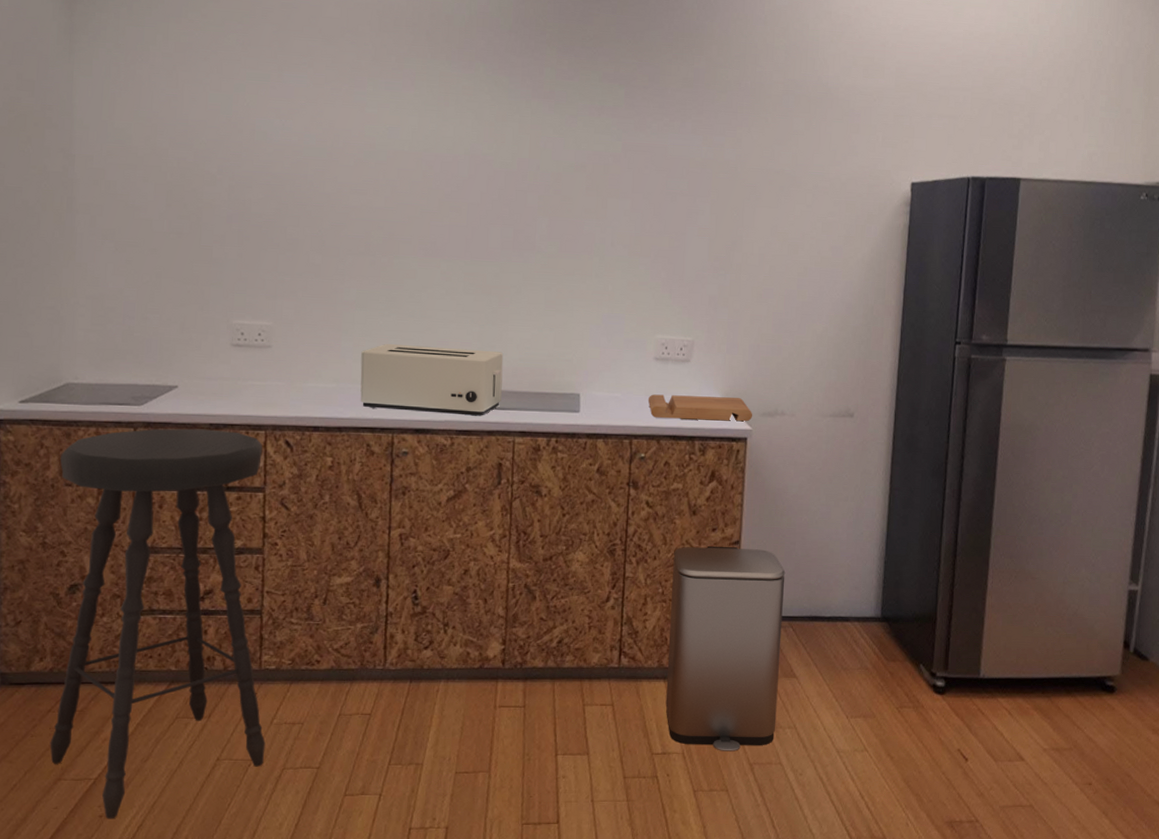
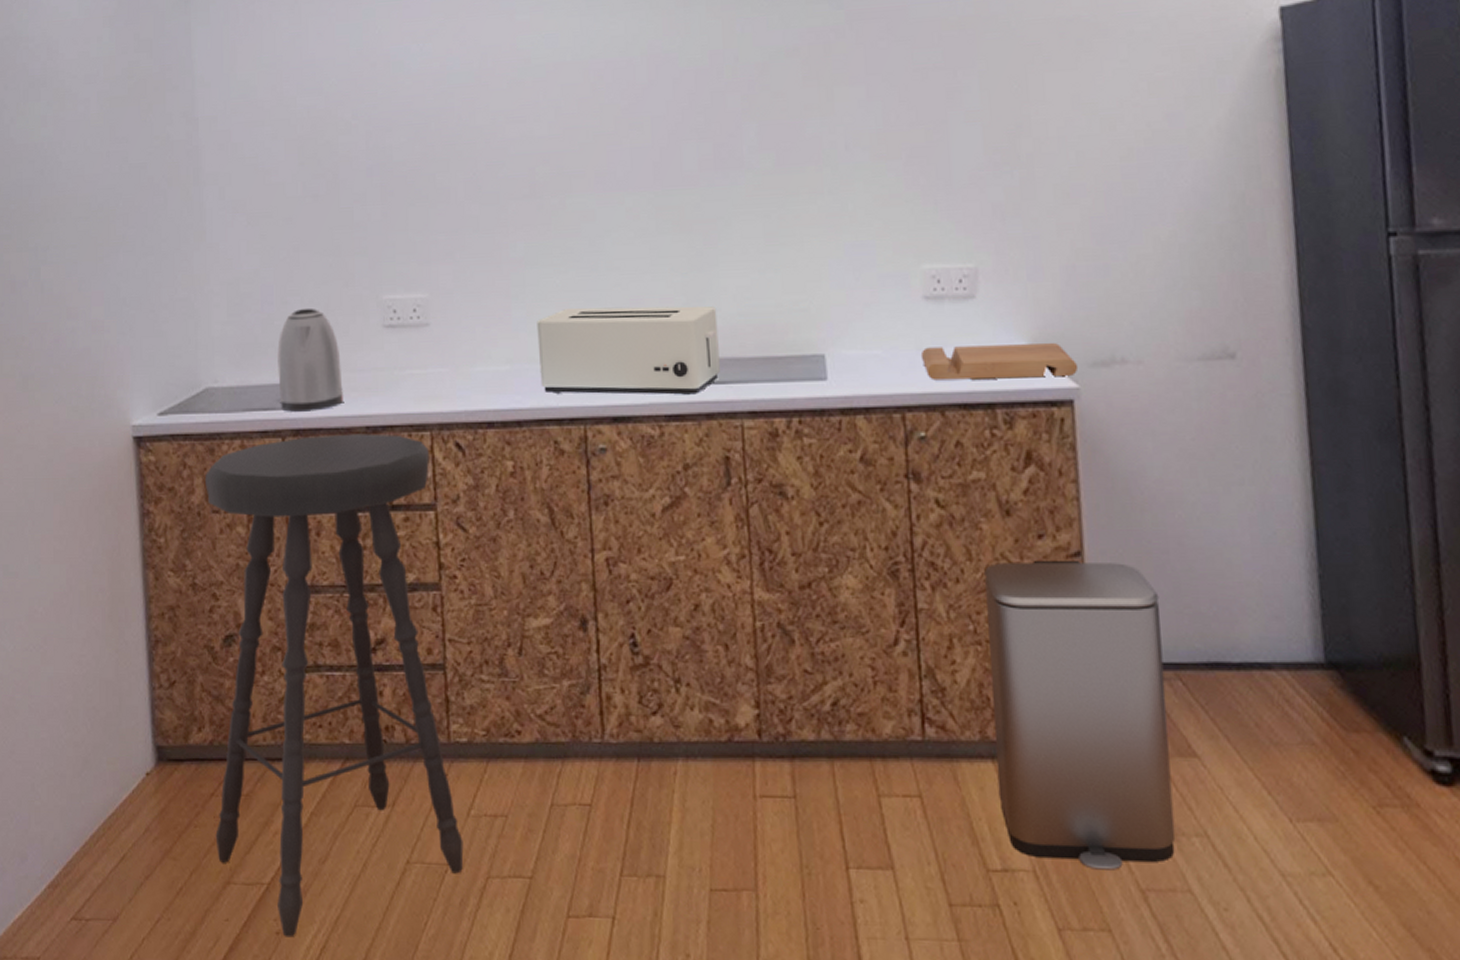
kettle: none [134,324,192,409] -> present [277,307,343,412]

